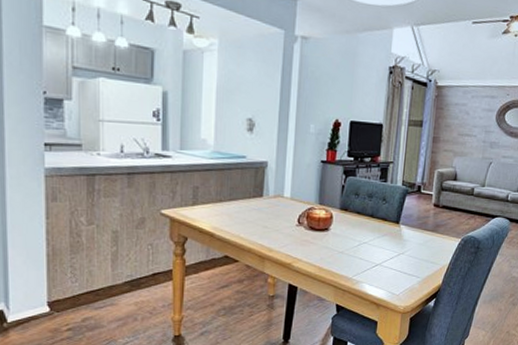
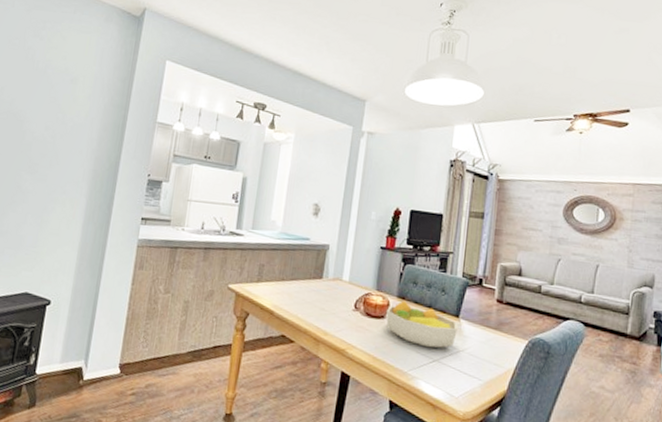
fruit bowl: none [330,212,398,254] -> present [386,300,458,348]

